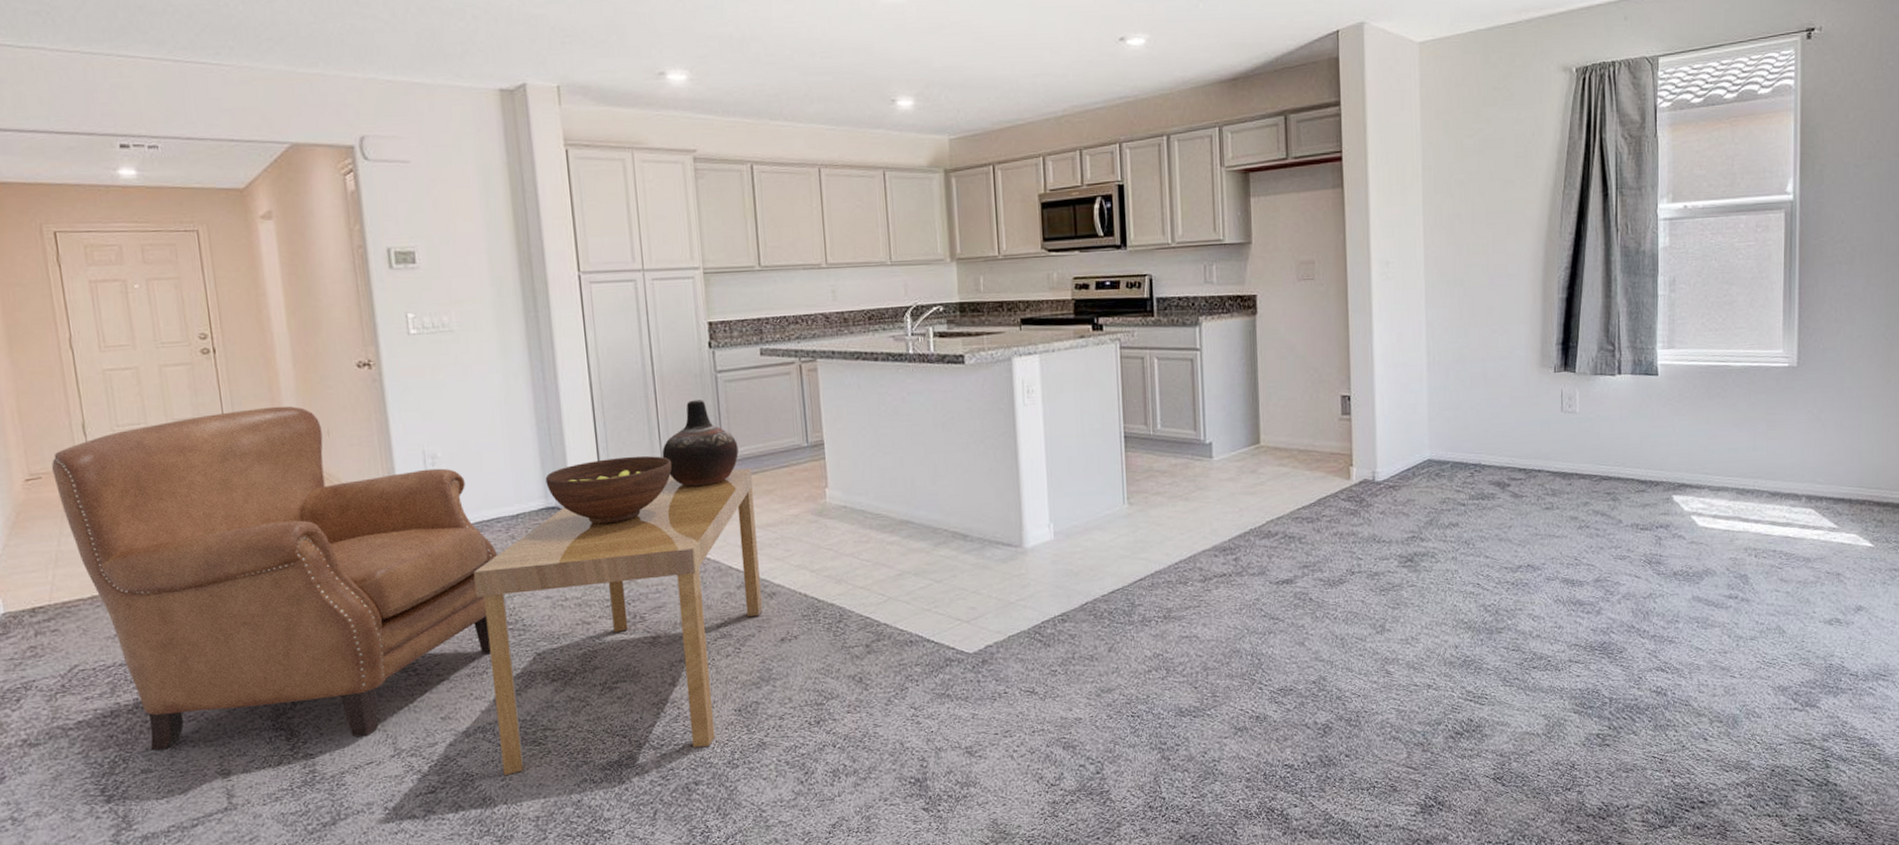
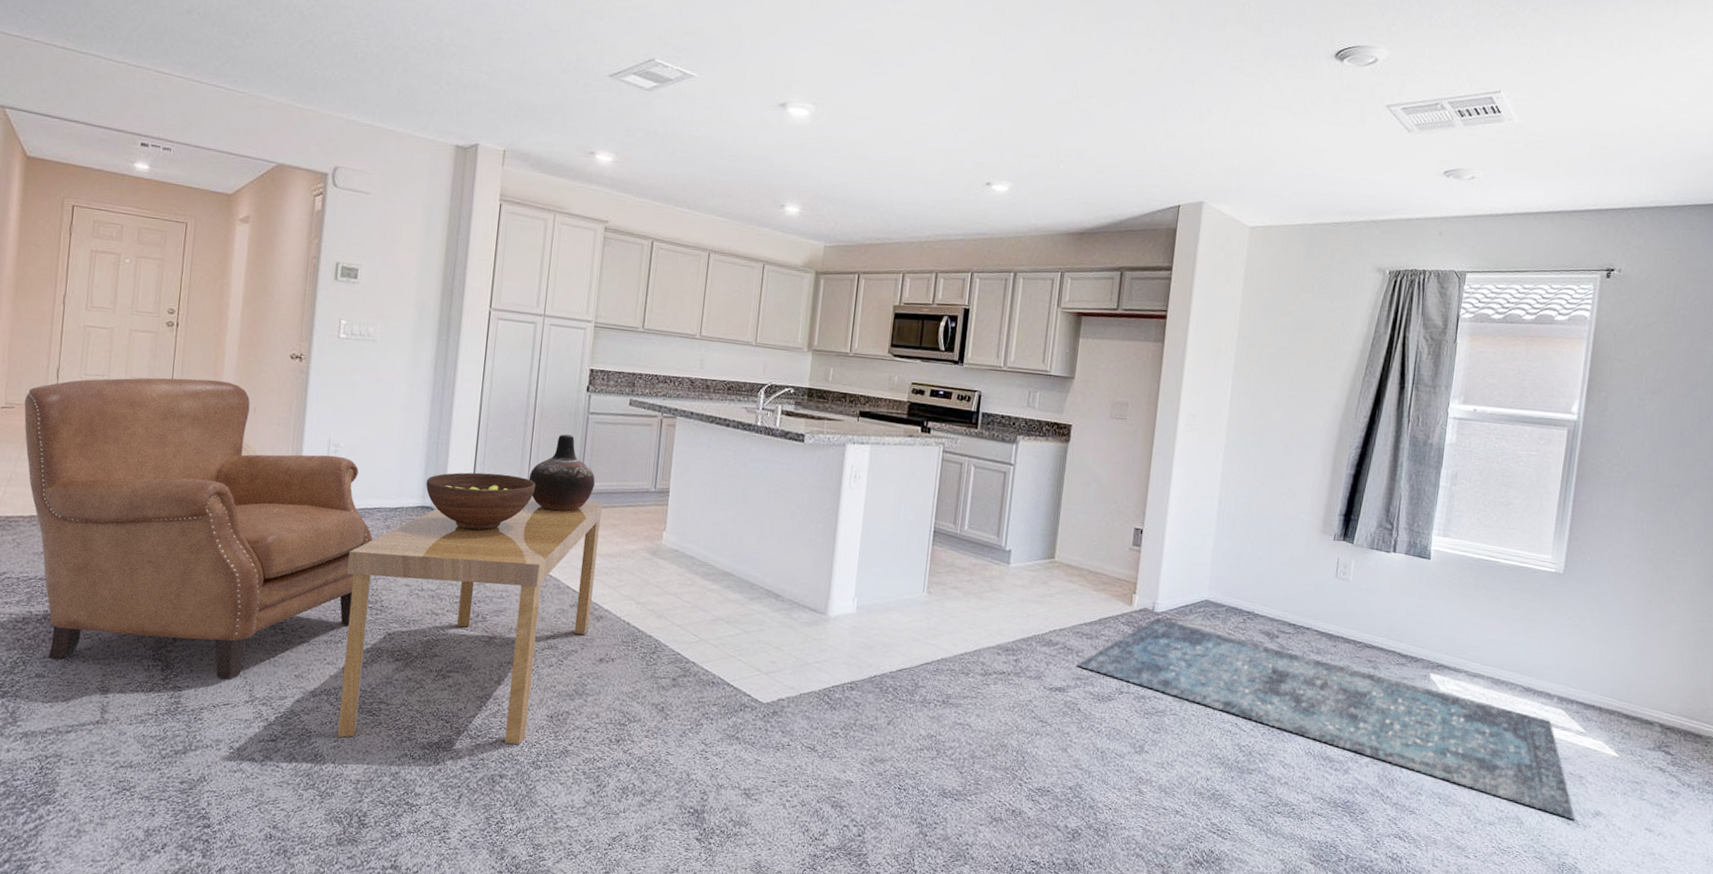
rug: none [1301,487,1837,620] -> present [1077,618,1575,820]

